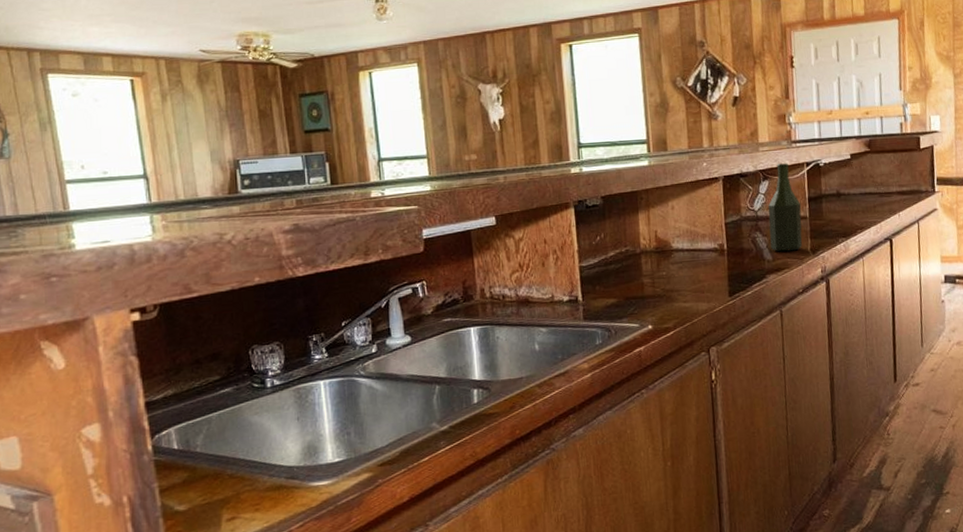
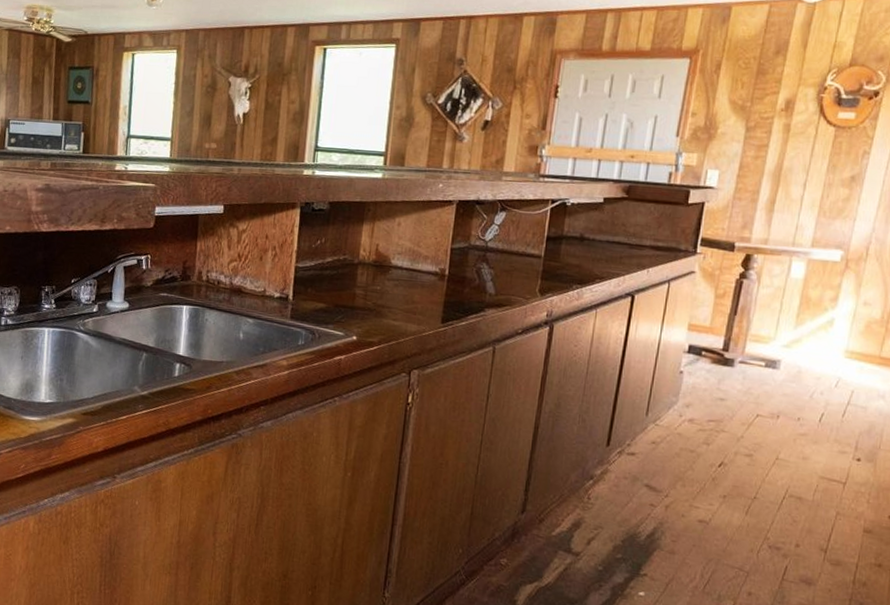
bottle: present [768,163,802,252] -> none [495,196,538,289]

